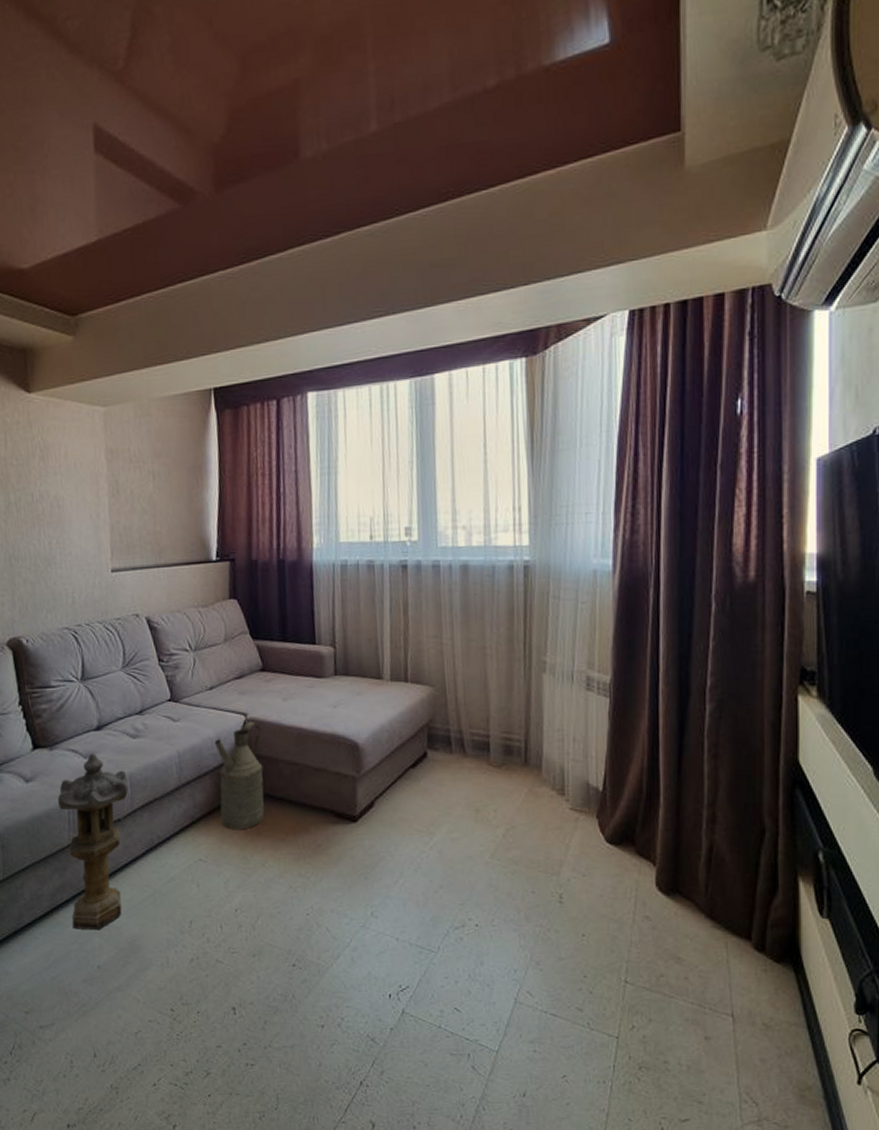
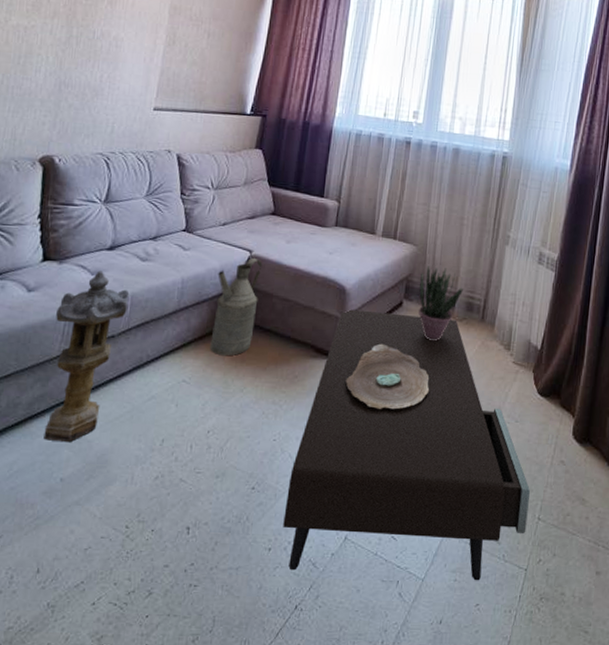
coffee table: none [331,766,612,1051] -> present [283,309,530,581]
decorative bowl: none [375,801,474,873] -> present [345,343,430,410]
potted plant: none [443,708,497,792] -> present [418,265,463,341]

